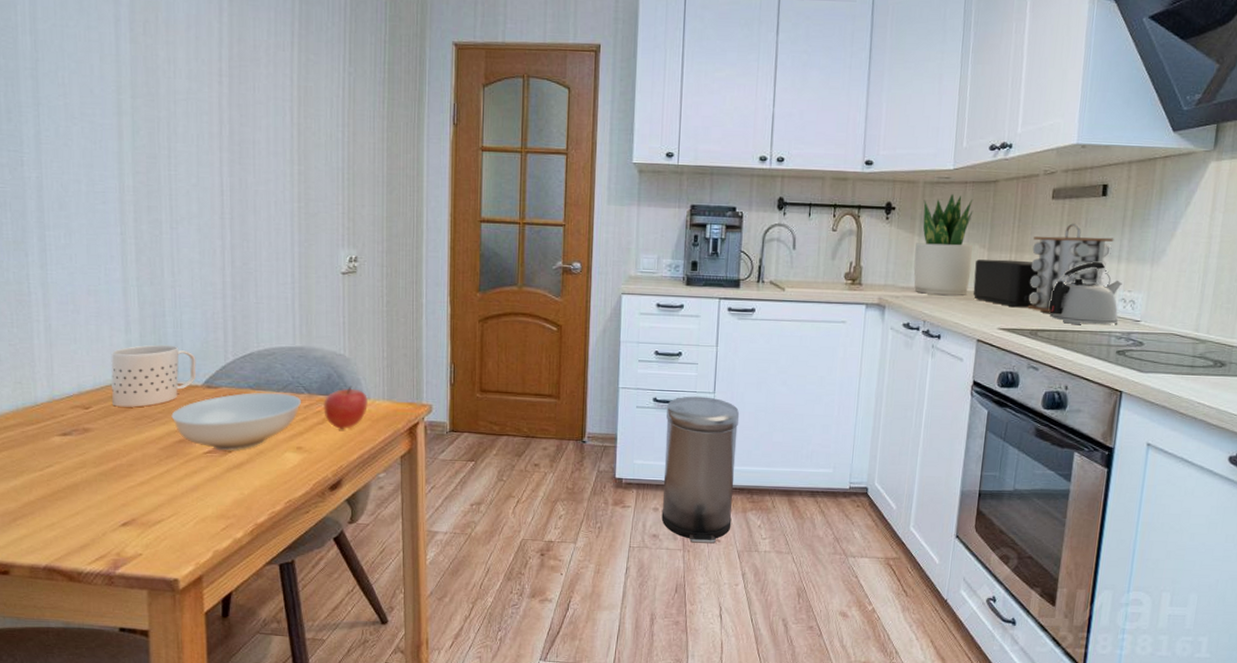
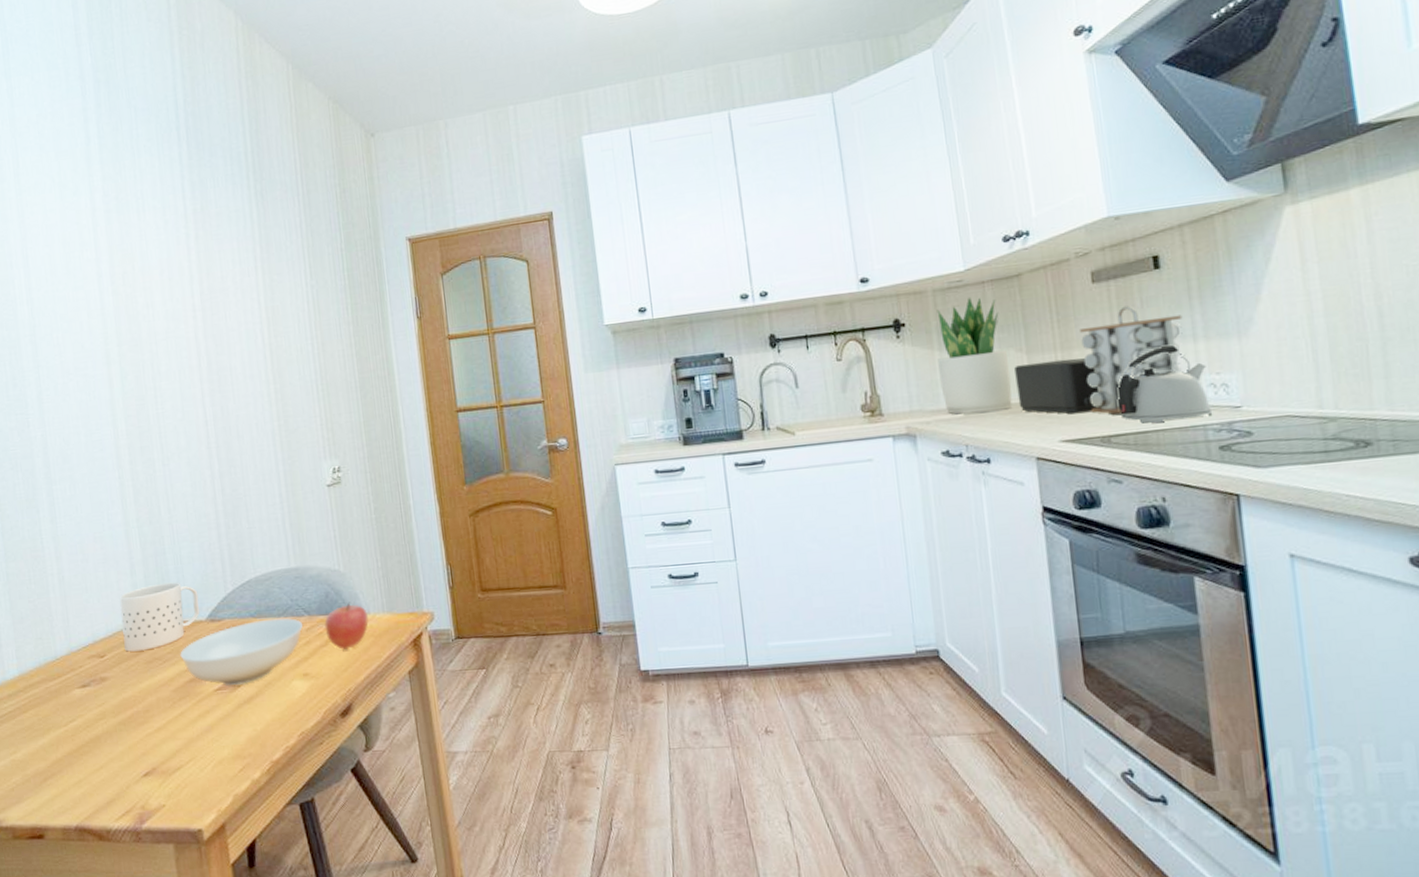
pedal bin: present [661,396,740,544] -> none [684,565,783,737]

